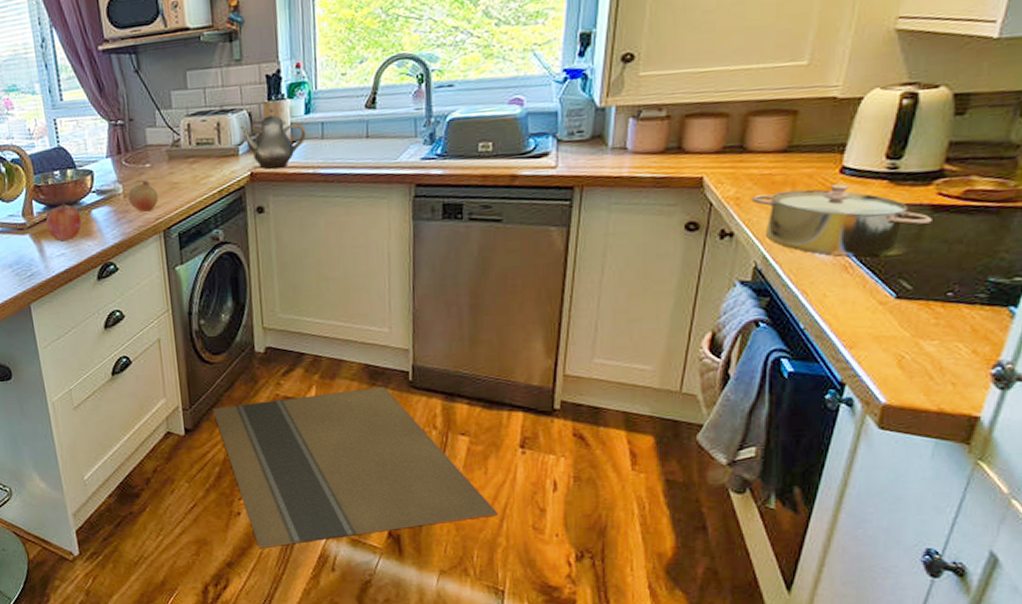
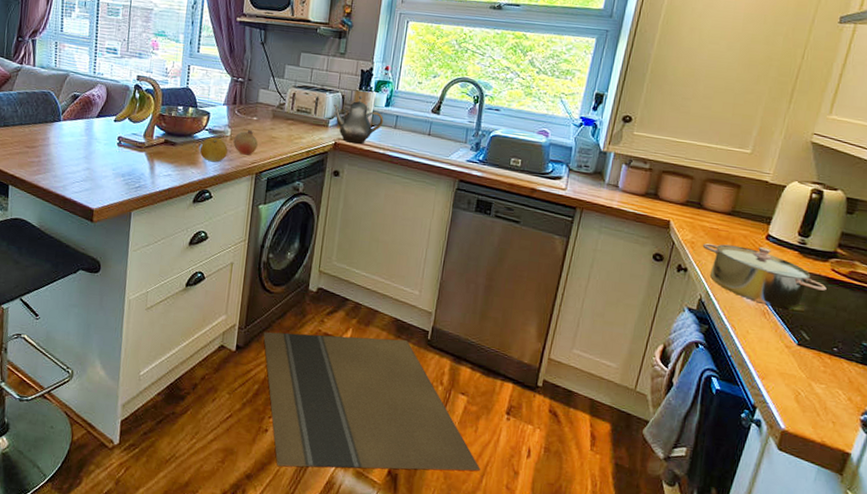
fruit: present [46,203,82,241] -> none [162,134,192,164]
fruit: none [90,198,125,229] -> present [199,137,228,163]

